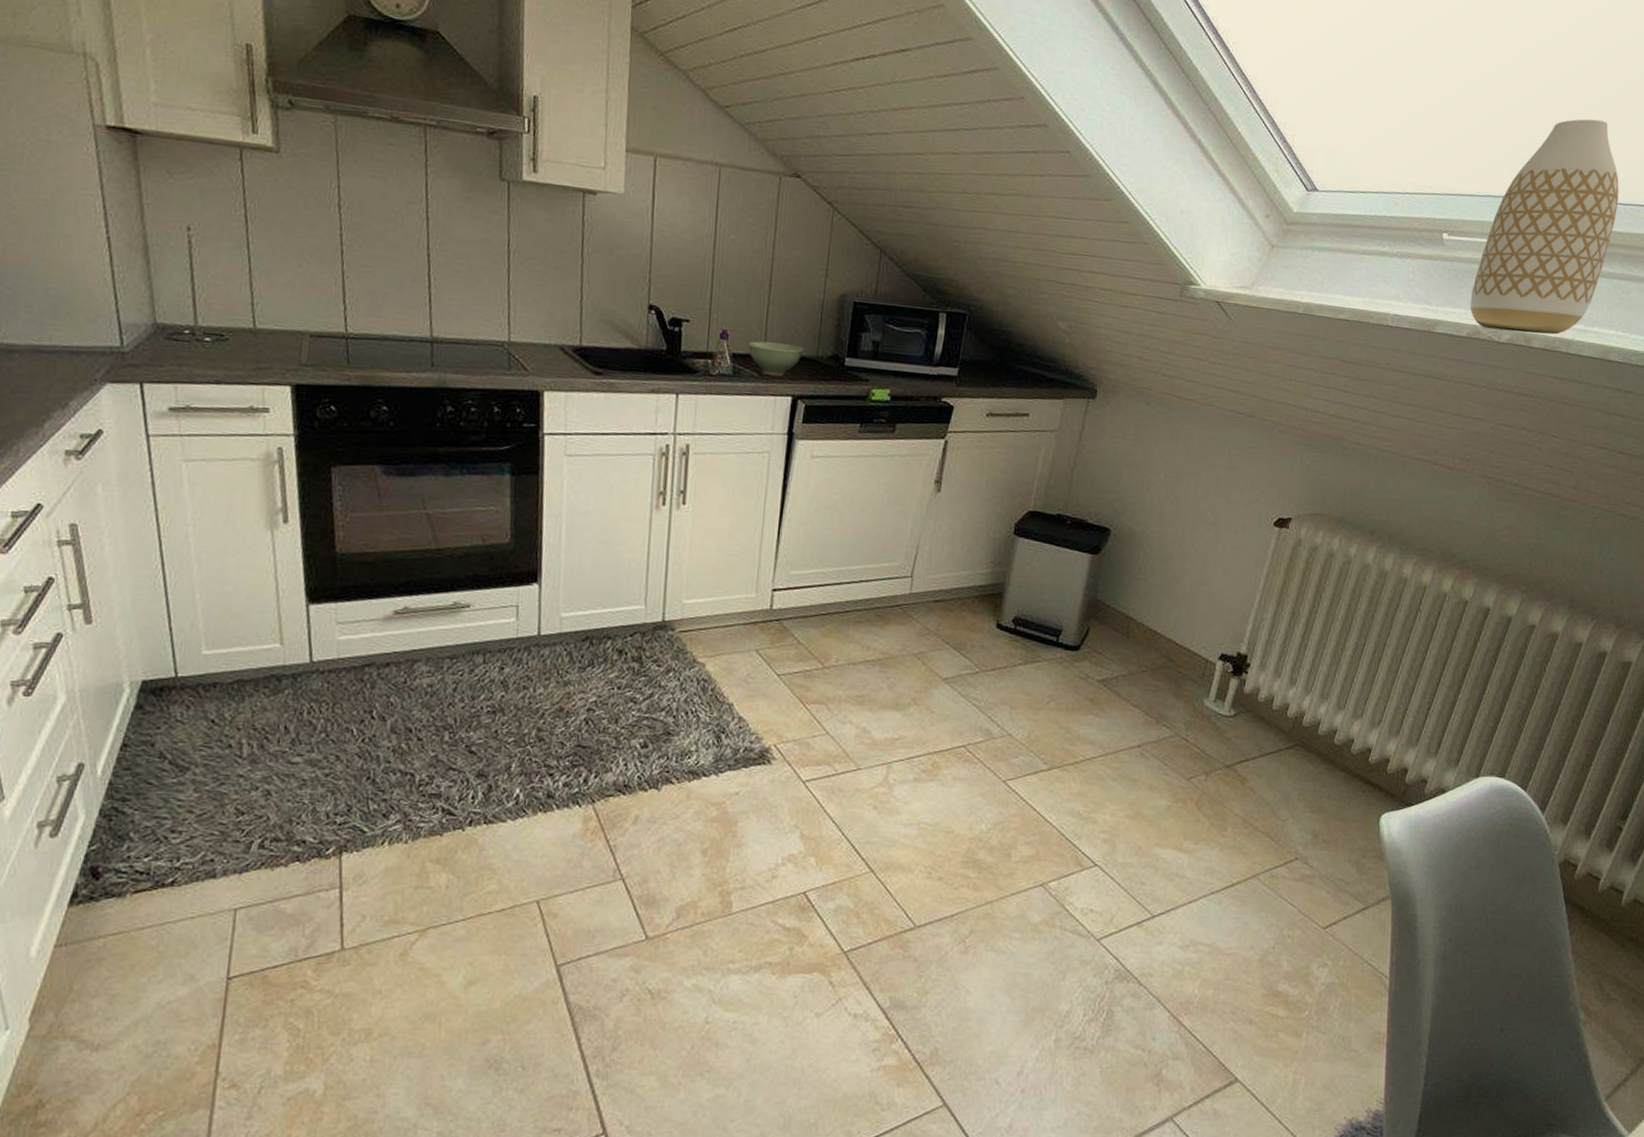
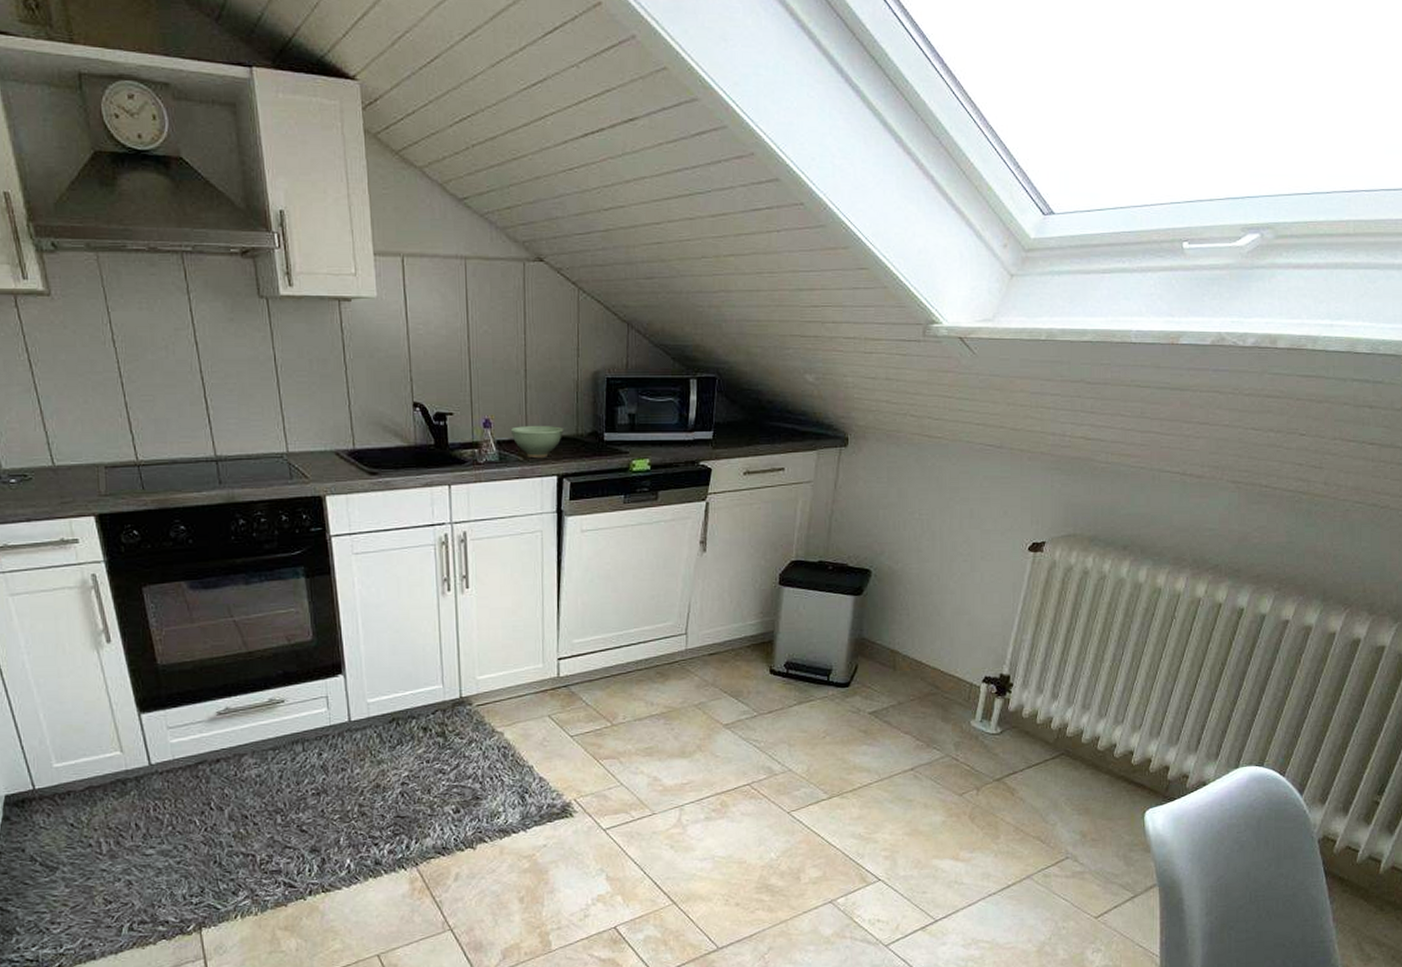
vase: present [1470,119,1619,335] -> none [1213,105,1363,334]

